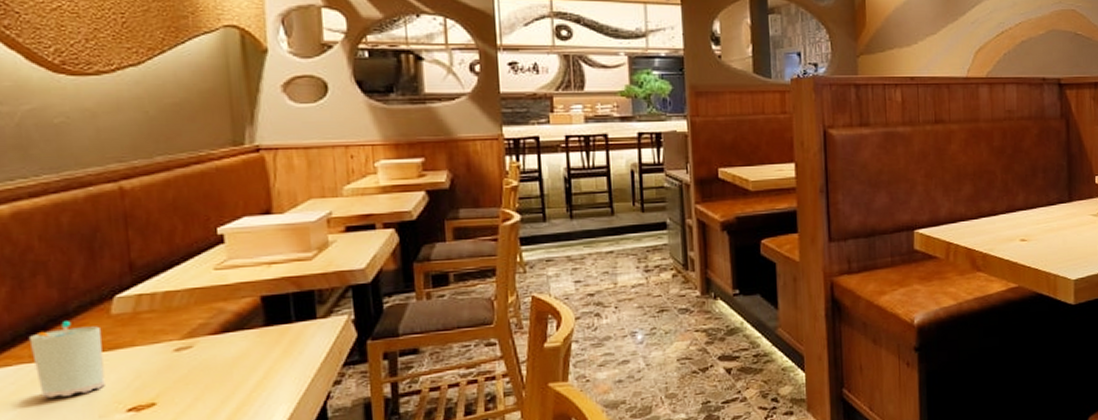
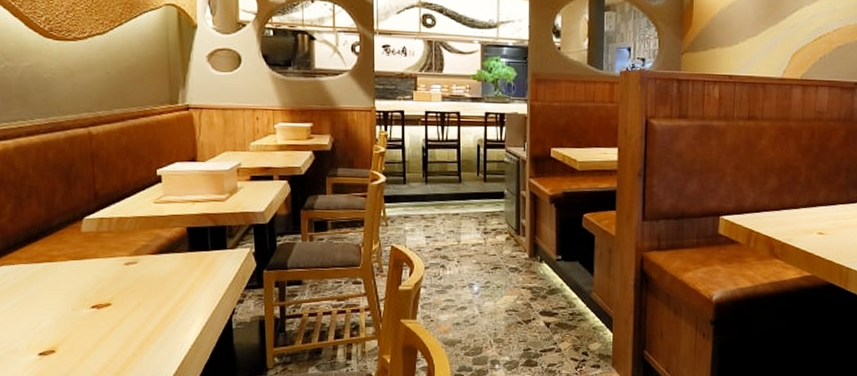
cup: present [28,321,105,399] -> none [25,234,77,293]

